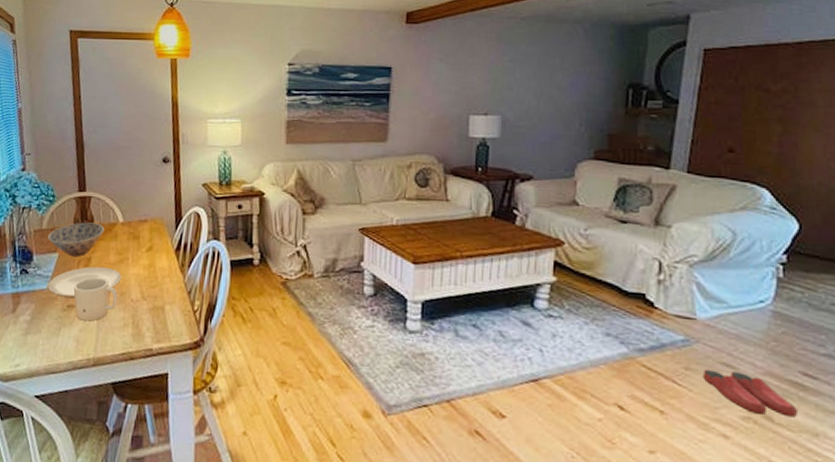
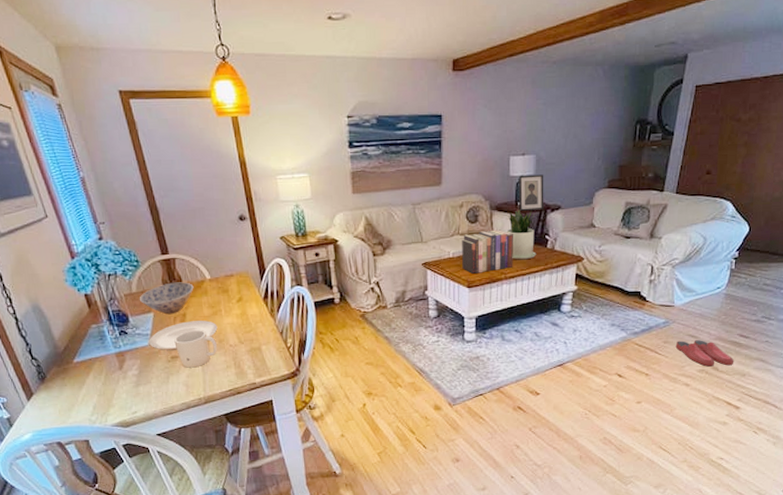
books: none [407,197,474,248] -> present [462,229,514,274]
planter: none [465,176,502,237] -> present [507,209,537,260]
picture frame: none [480,137,512,179] -> present [519,174,544,211]

